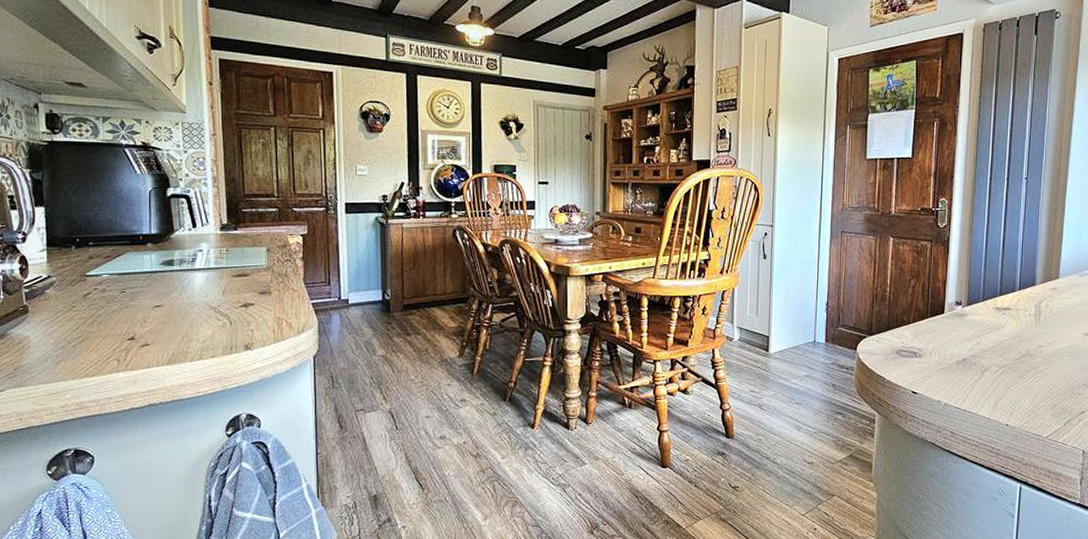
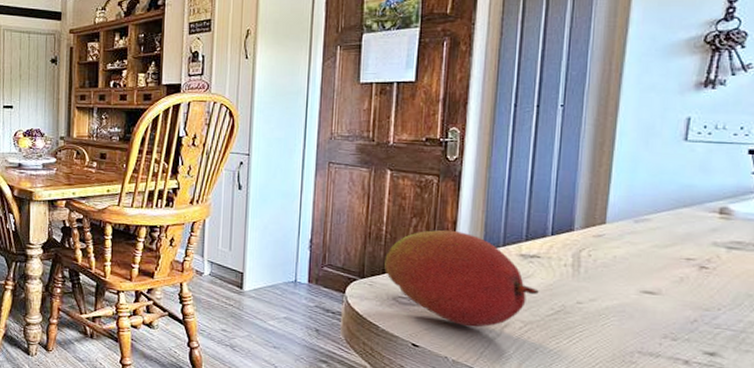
fruit: none [889,289,1010,373] -> present [384,229,539,327]

